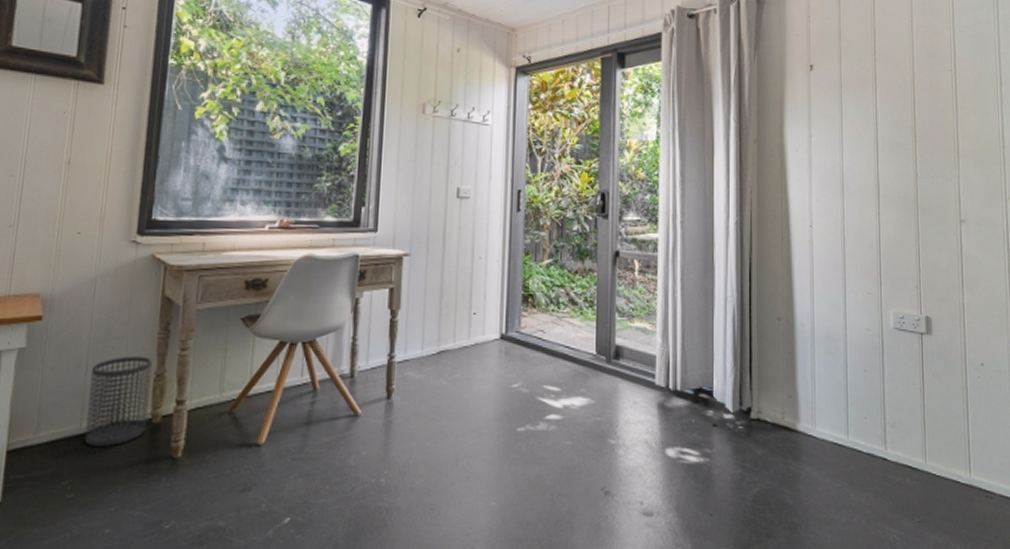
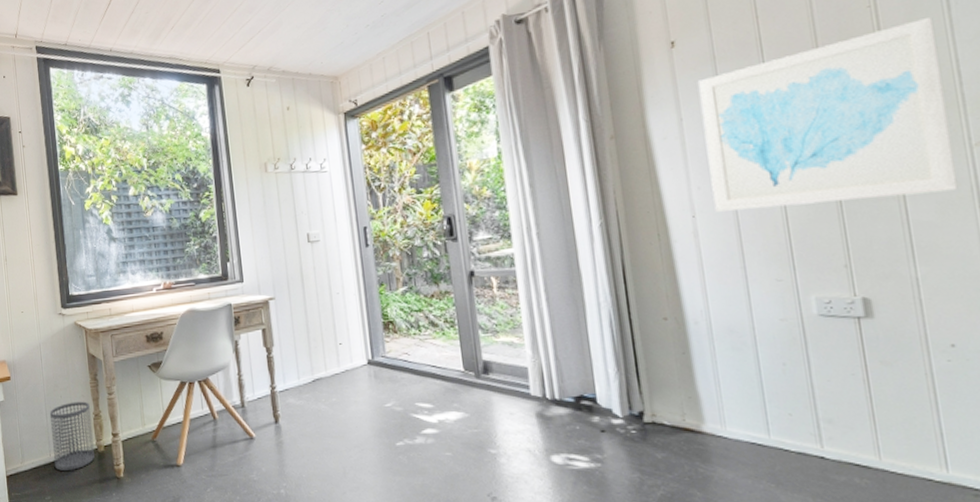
wall art: none [826,89,996,233] -> present [697,17,958,212]

